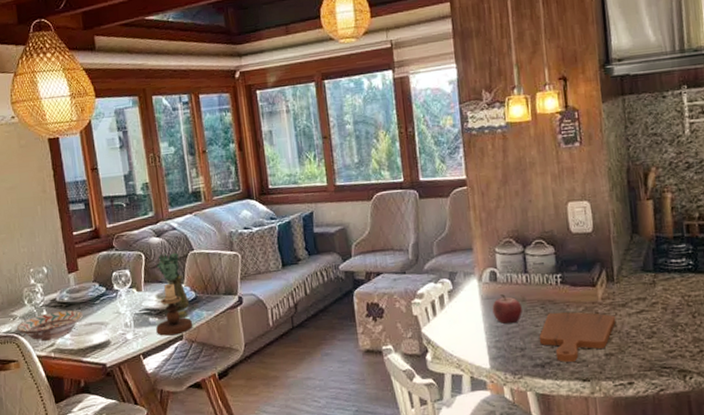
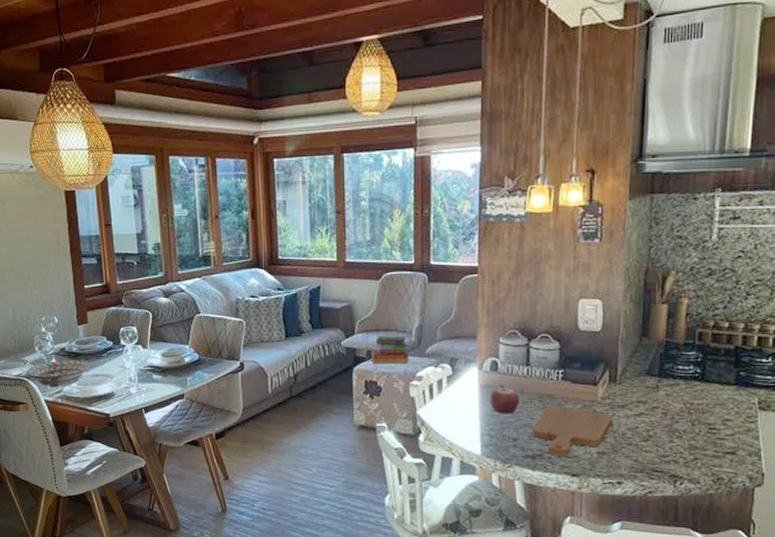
vase: present [156,251,190,318] -> none [162,311,193,378]
candlestick: present [156,283,193,336] -> none [159,343,195,393]
books: none [369,254,408,286] -> present [370,336,408,364]

